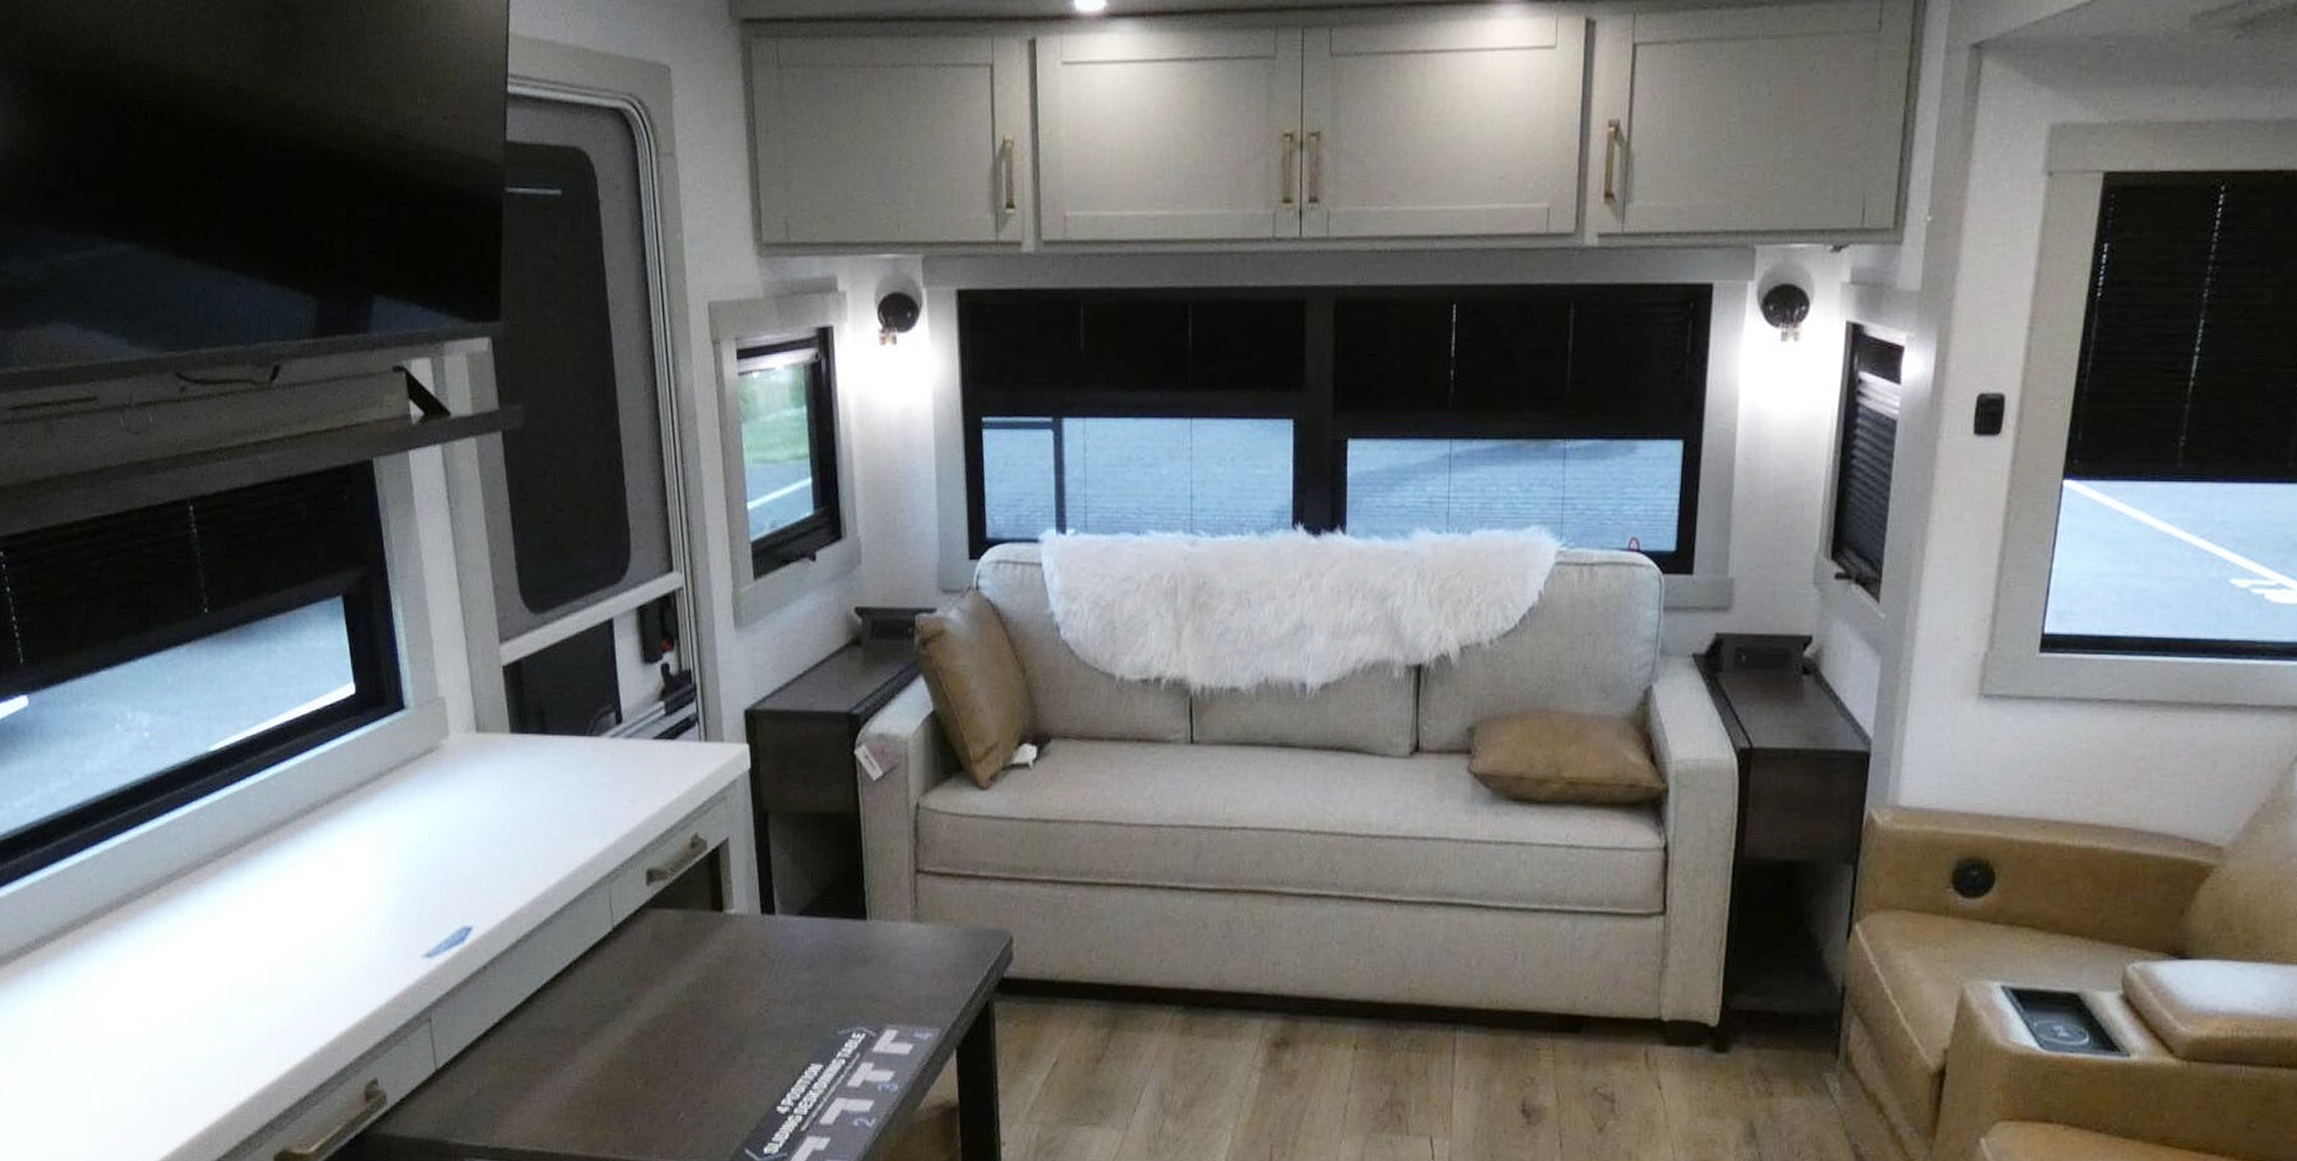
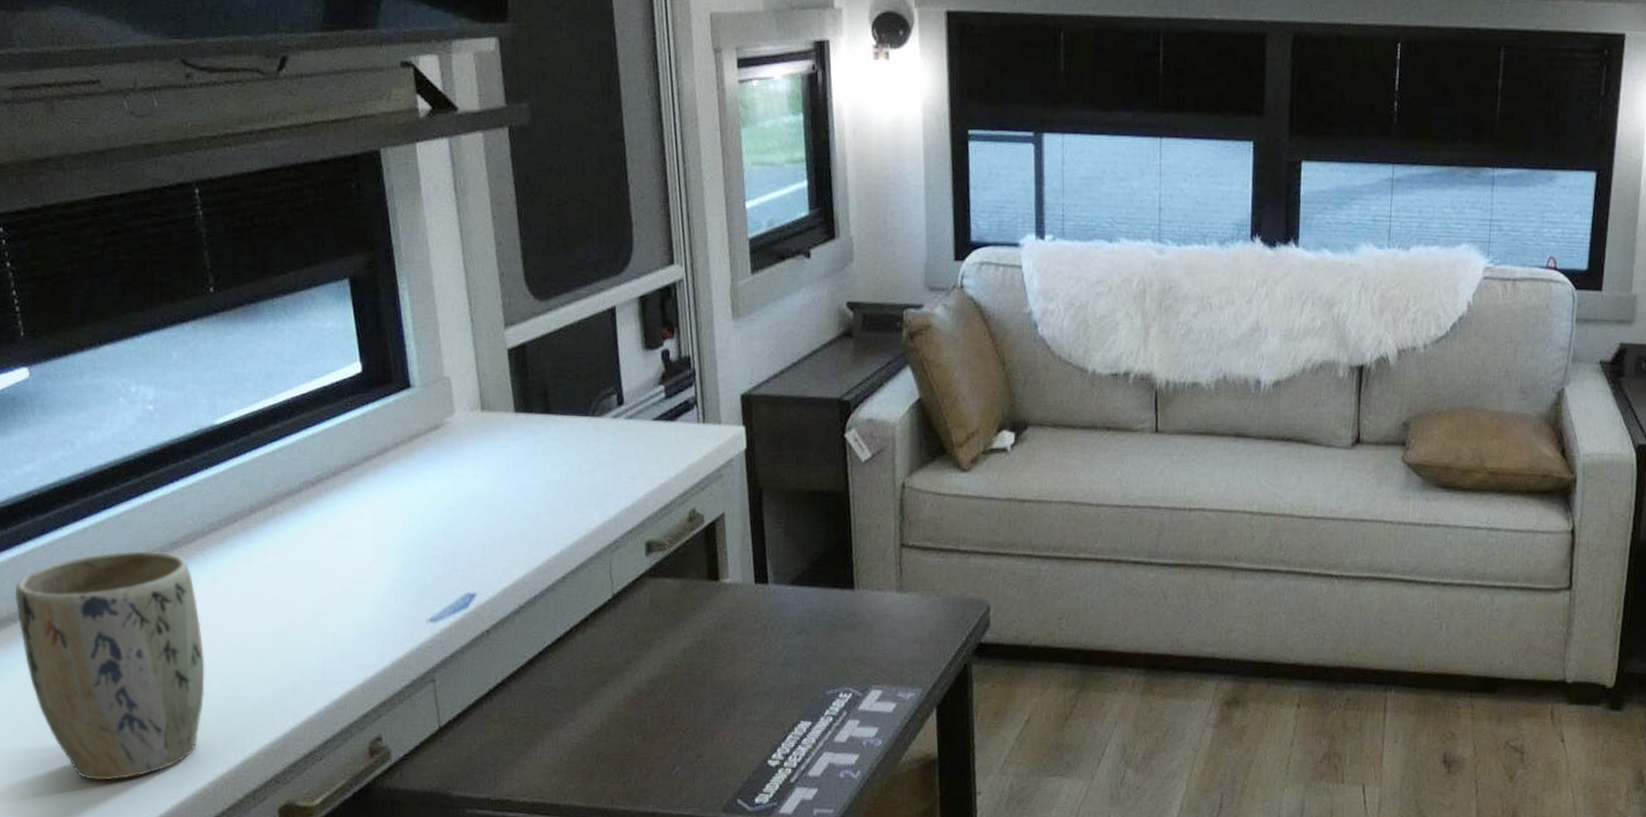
plant pot: none [14,883,201,1125] -> present [15,550,205,781]

